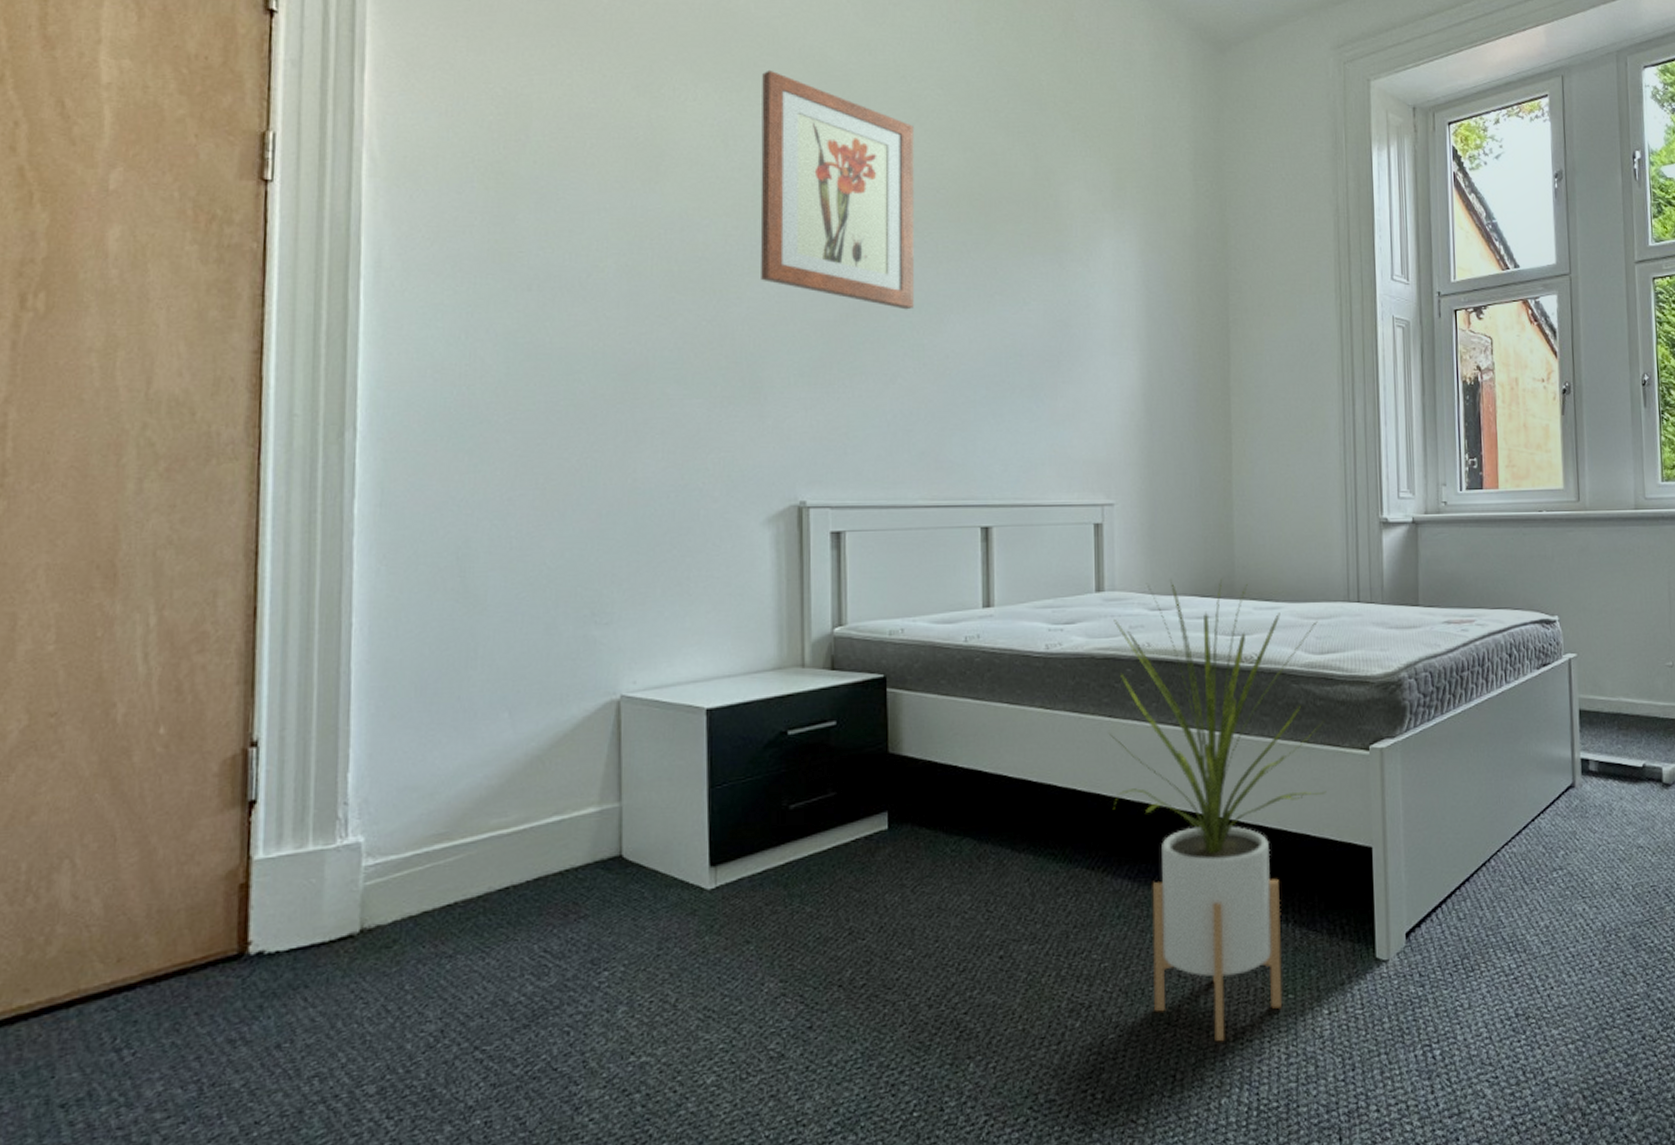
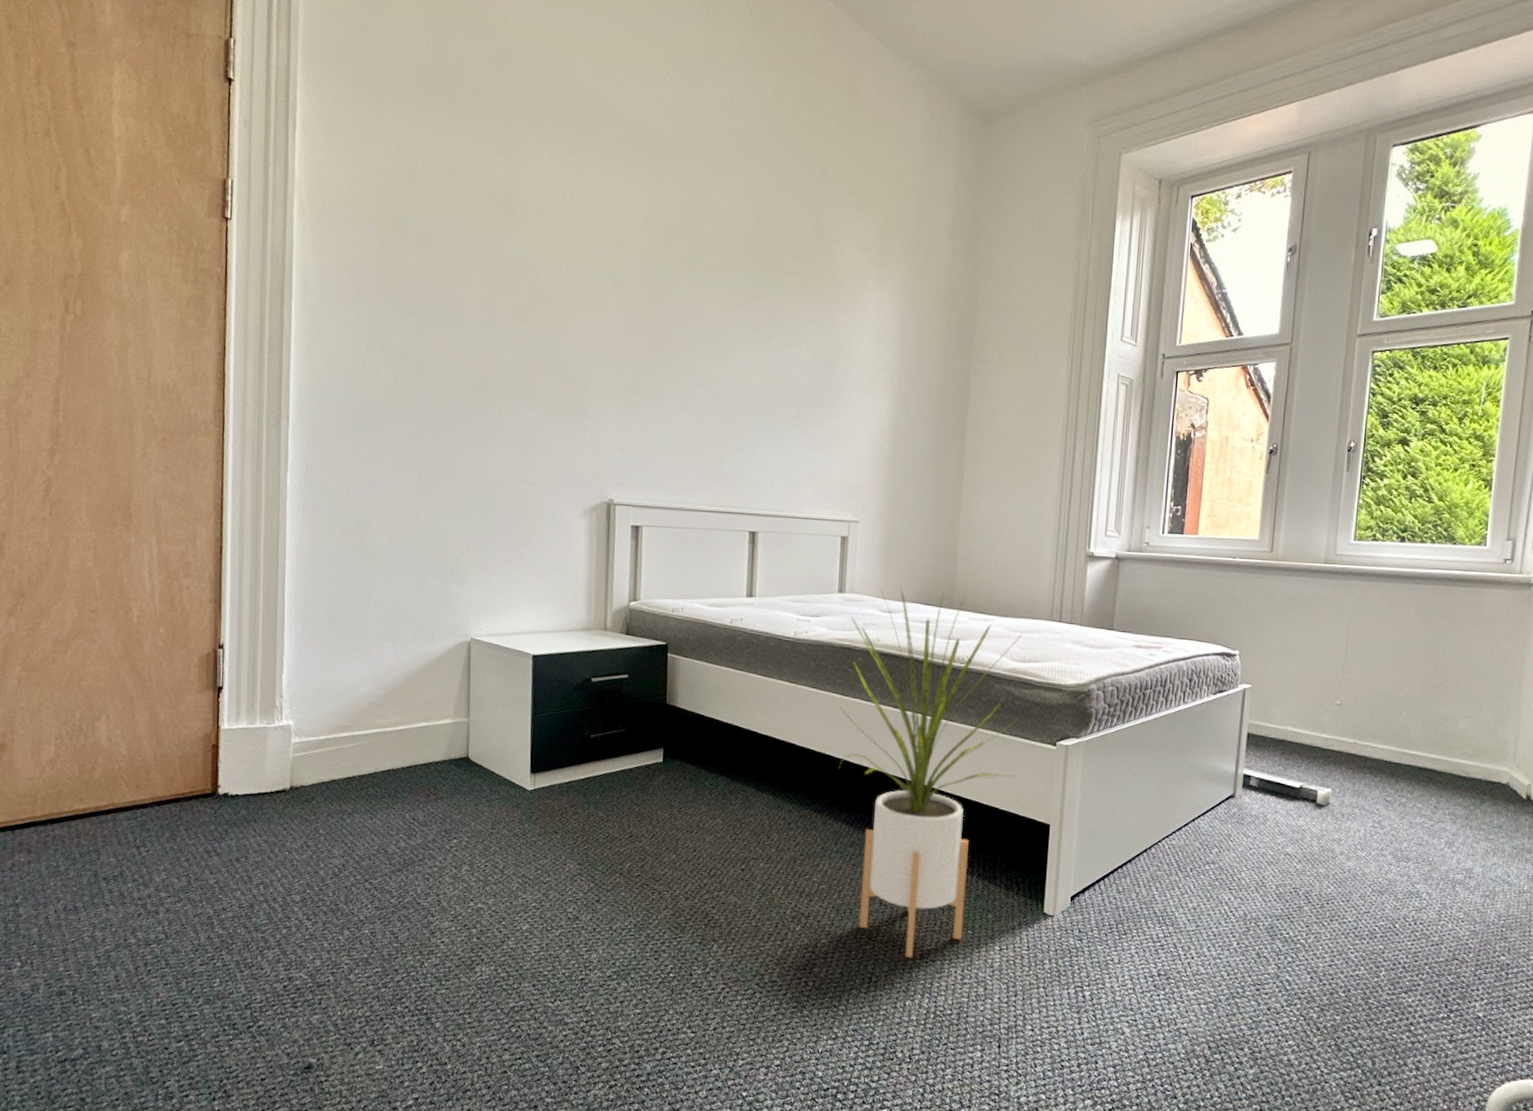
wall art: present [760,69,914,310] -> none [587,134,716,347]

